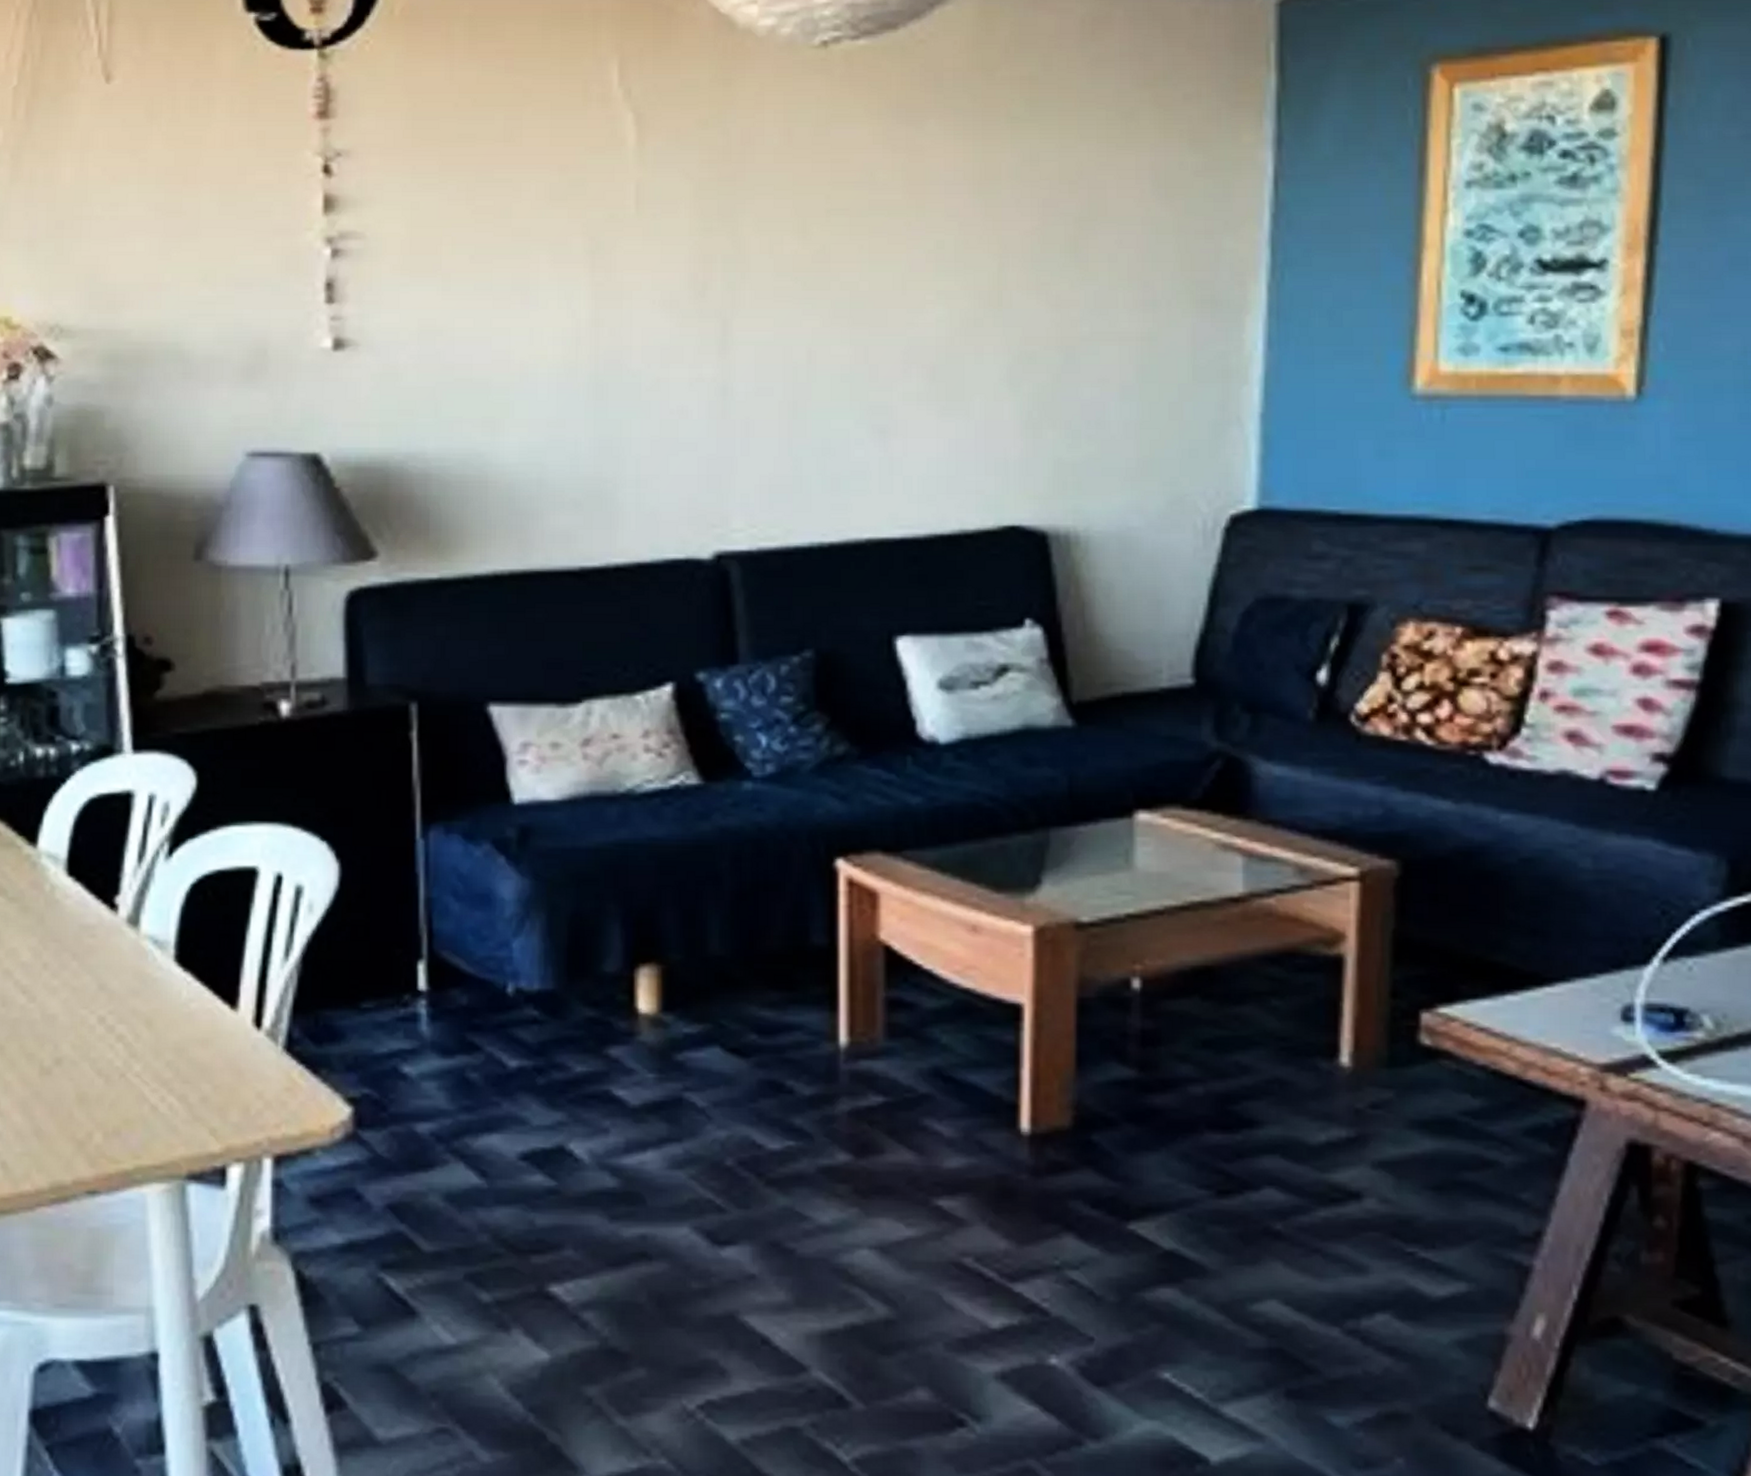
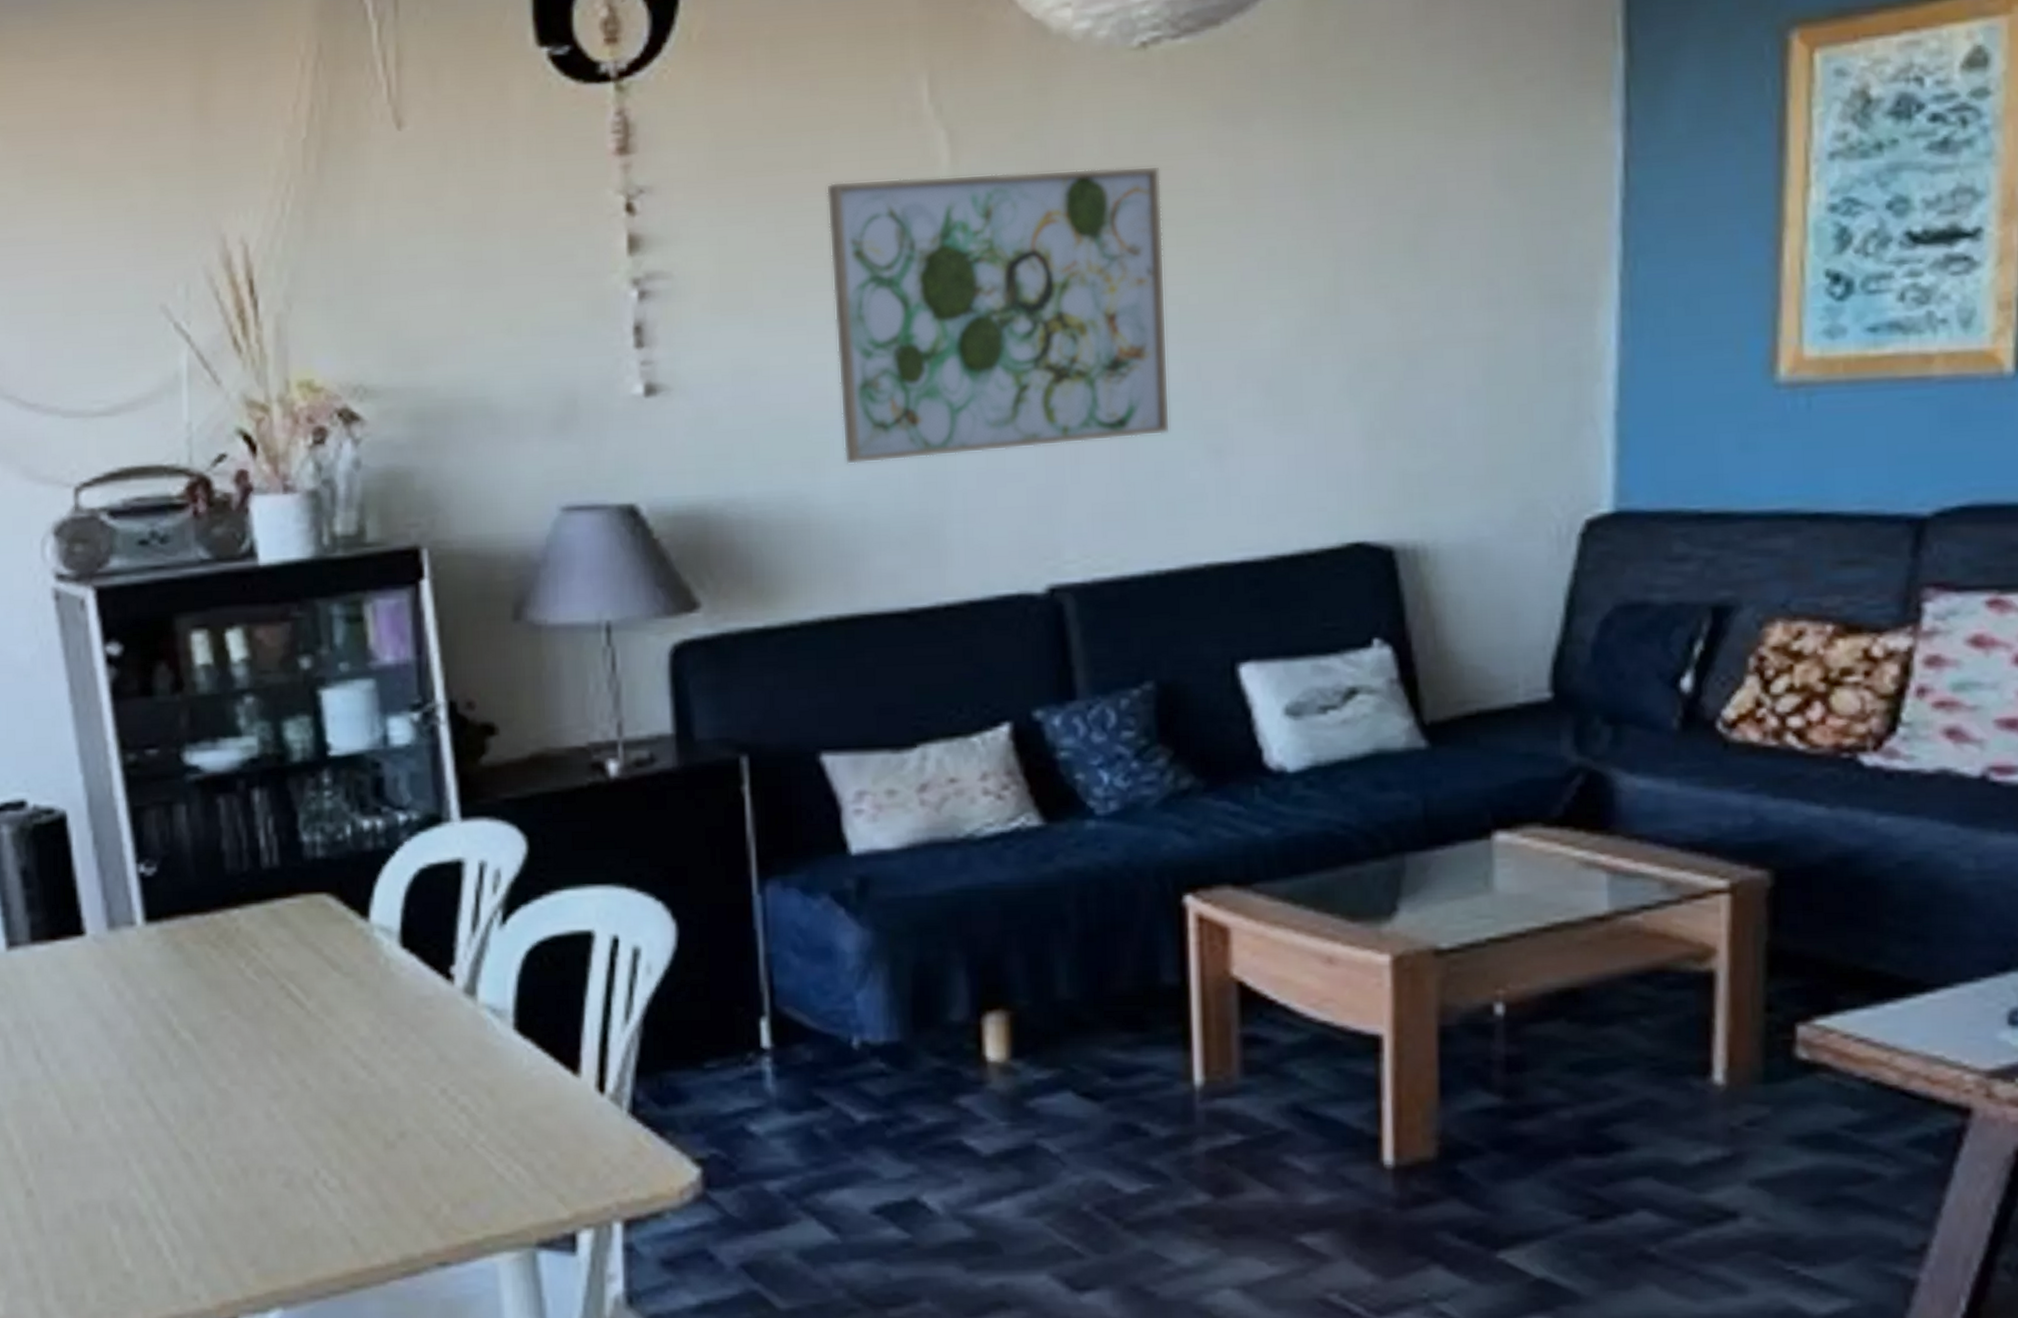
wall art: none [516,155,838,427] -> present [825,165,1171,465]

